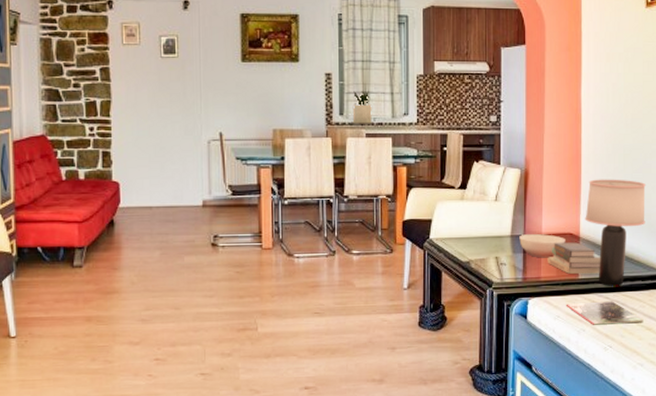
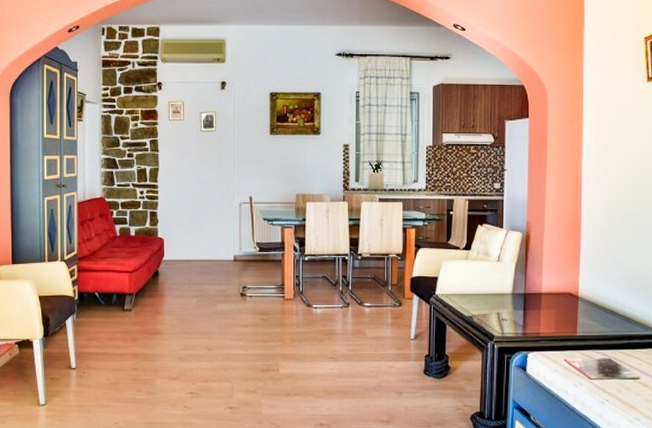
bowl: present [519,233,566,258] -> none [520,292,565,315]
books: present [547,242,600,274] -> none [547,301,598,332]
table lamp: present [585,179,646,286] -> none [584,243,644,344]

